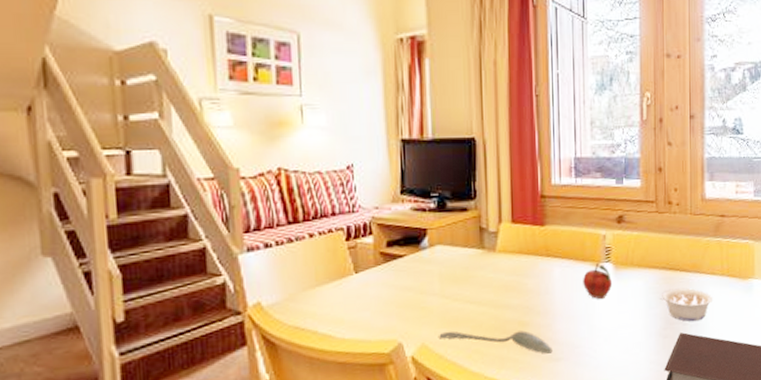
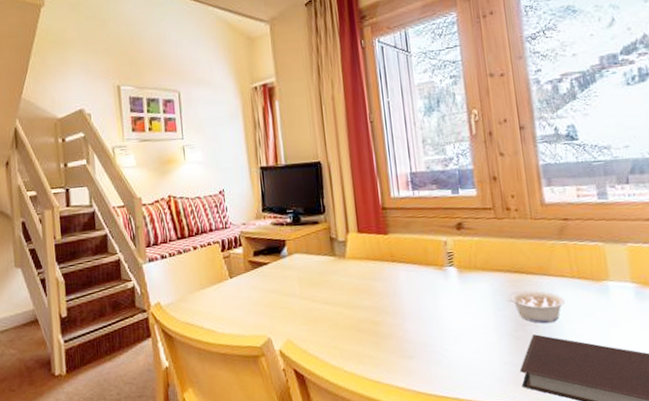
spoon: present [439,330,553,354] -> none [302,328,405,352]
fruit: present [583,263,613,299] -> none [428,267,458,301]

